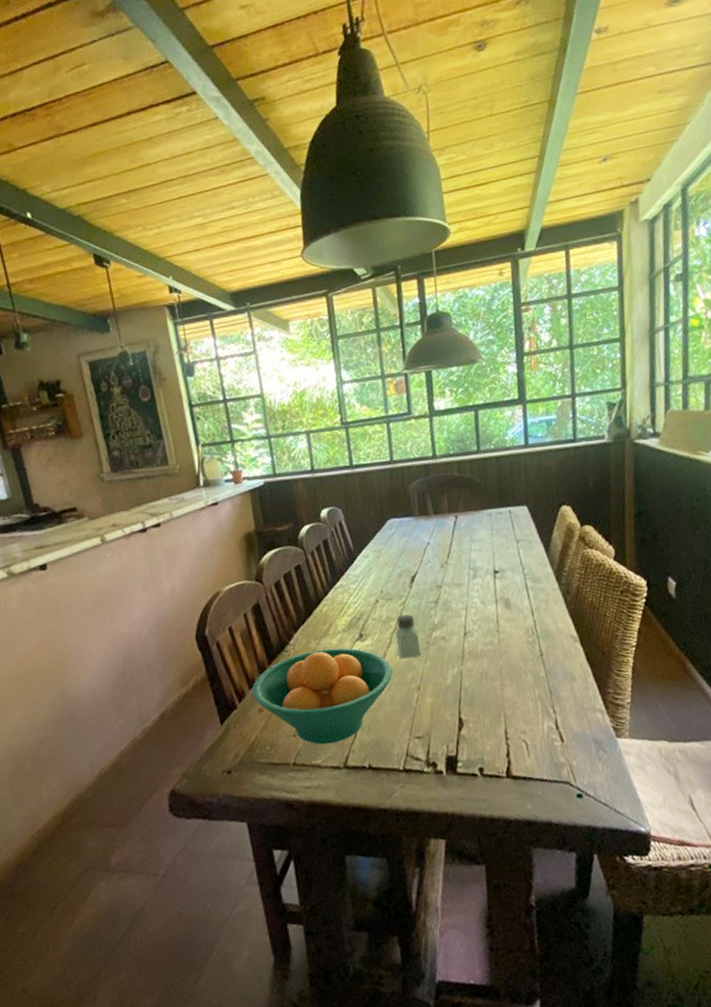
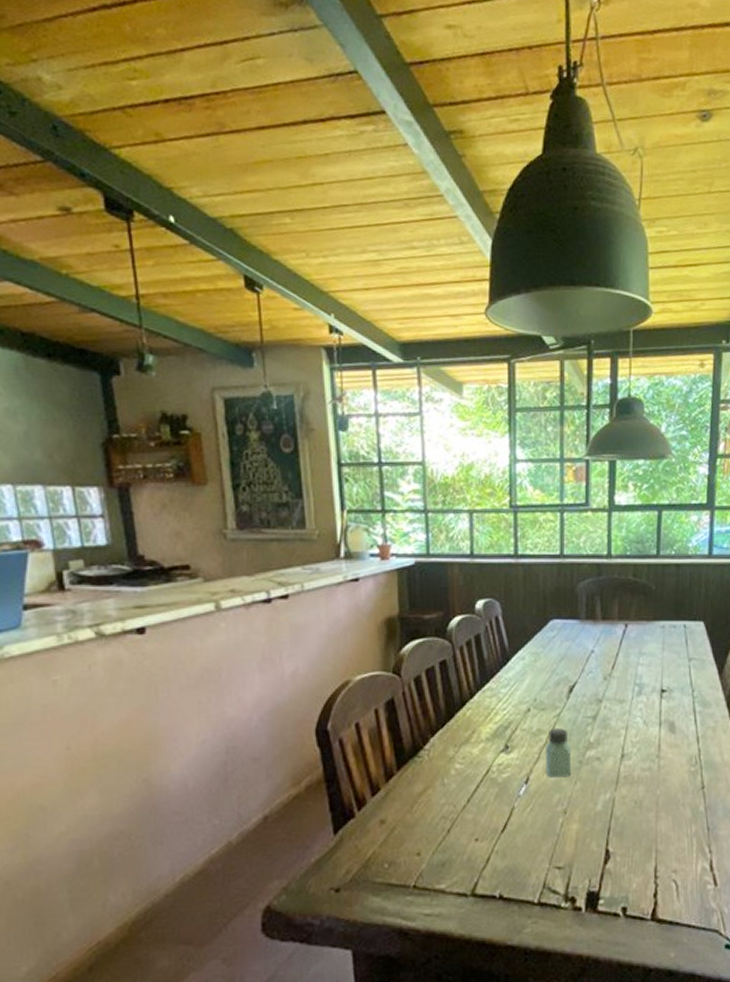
fruit bowl: present [251,648,394,745] -> none [374,758,538,867]

